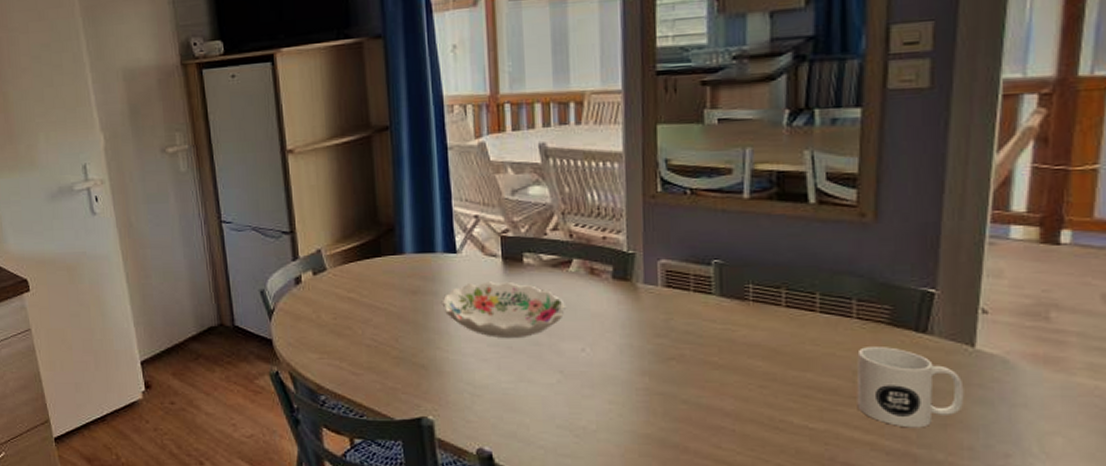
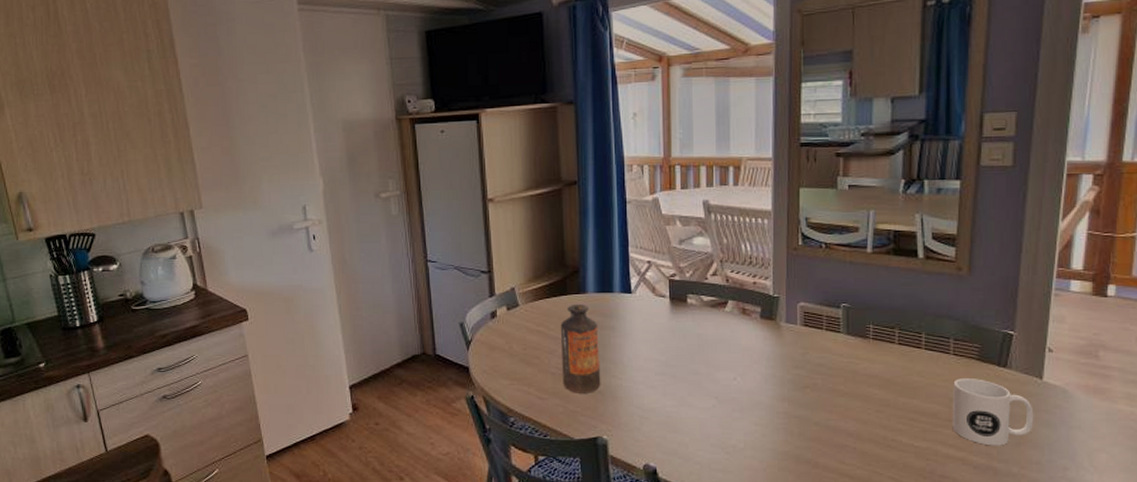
bottle: none [374,266,424,368] -> present [560,303,601,393]
decorative bowl: present [441,281,565,339] -> none [617,318,721,369]

